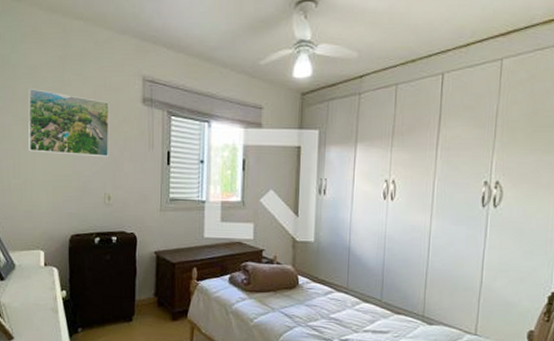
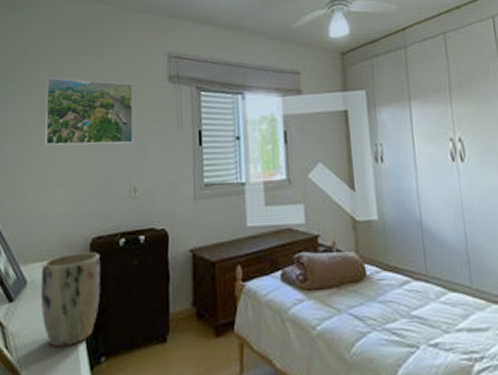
plant pot: none [27,245,79,318] -> present [40,251,101,347]

